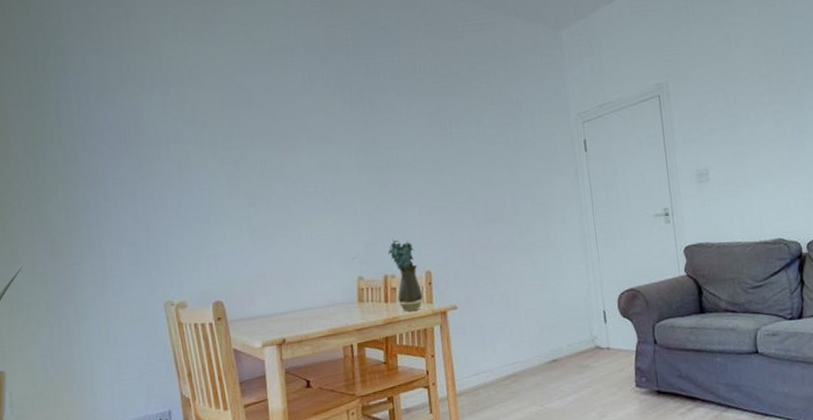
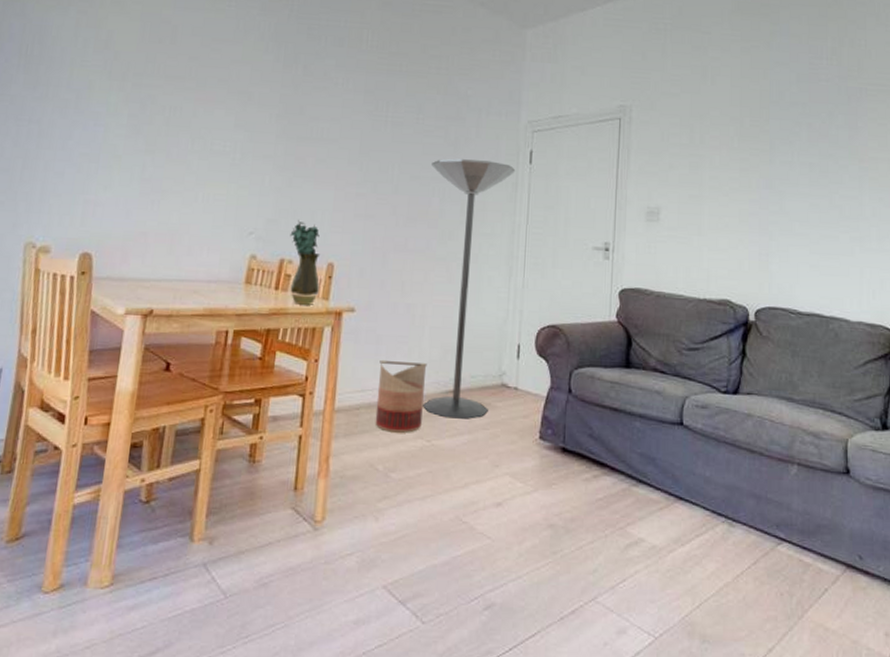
basket: none [487,341,533,404] -> present [375,359,427,433]
floor lamp: none [499,155,588,384] -> present [423,158,516,419]

